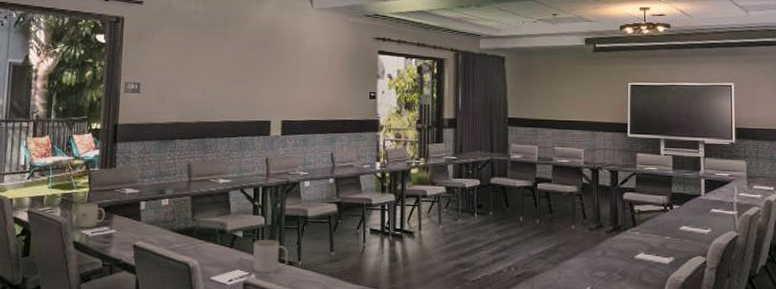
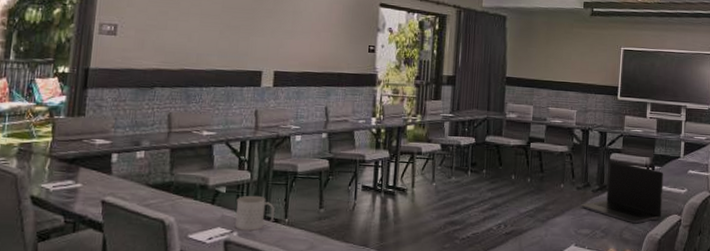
mug: present [78,203,105,228] -> none [37,154,71,182]
laptop computer: none [594,199,684,266] -> present [581,160,664,224]

